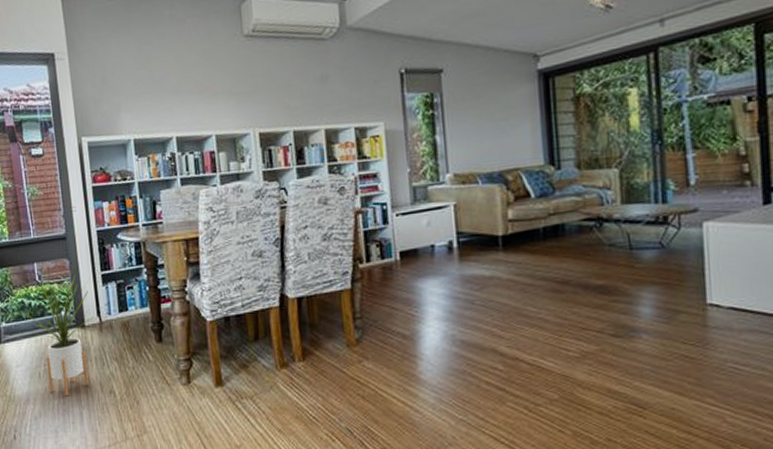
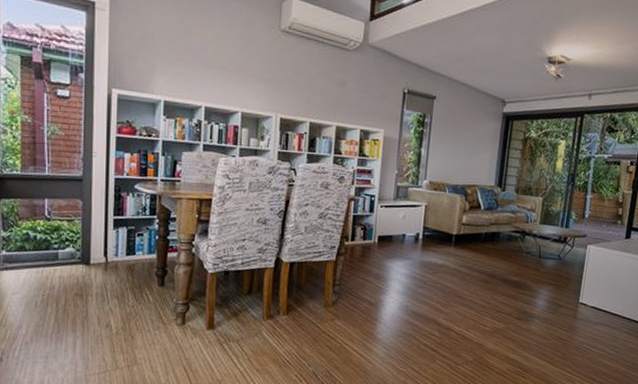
house plant: present [25,269,94,397] -> none [29,208,102,326]

